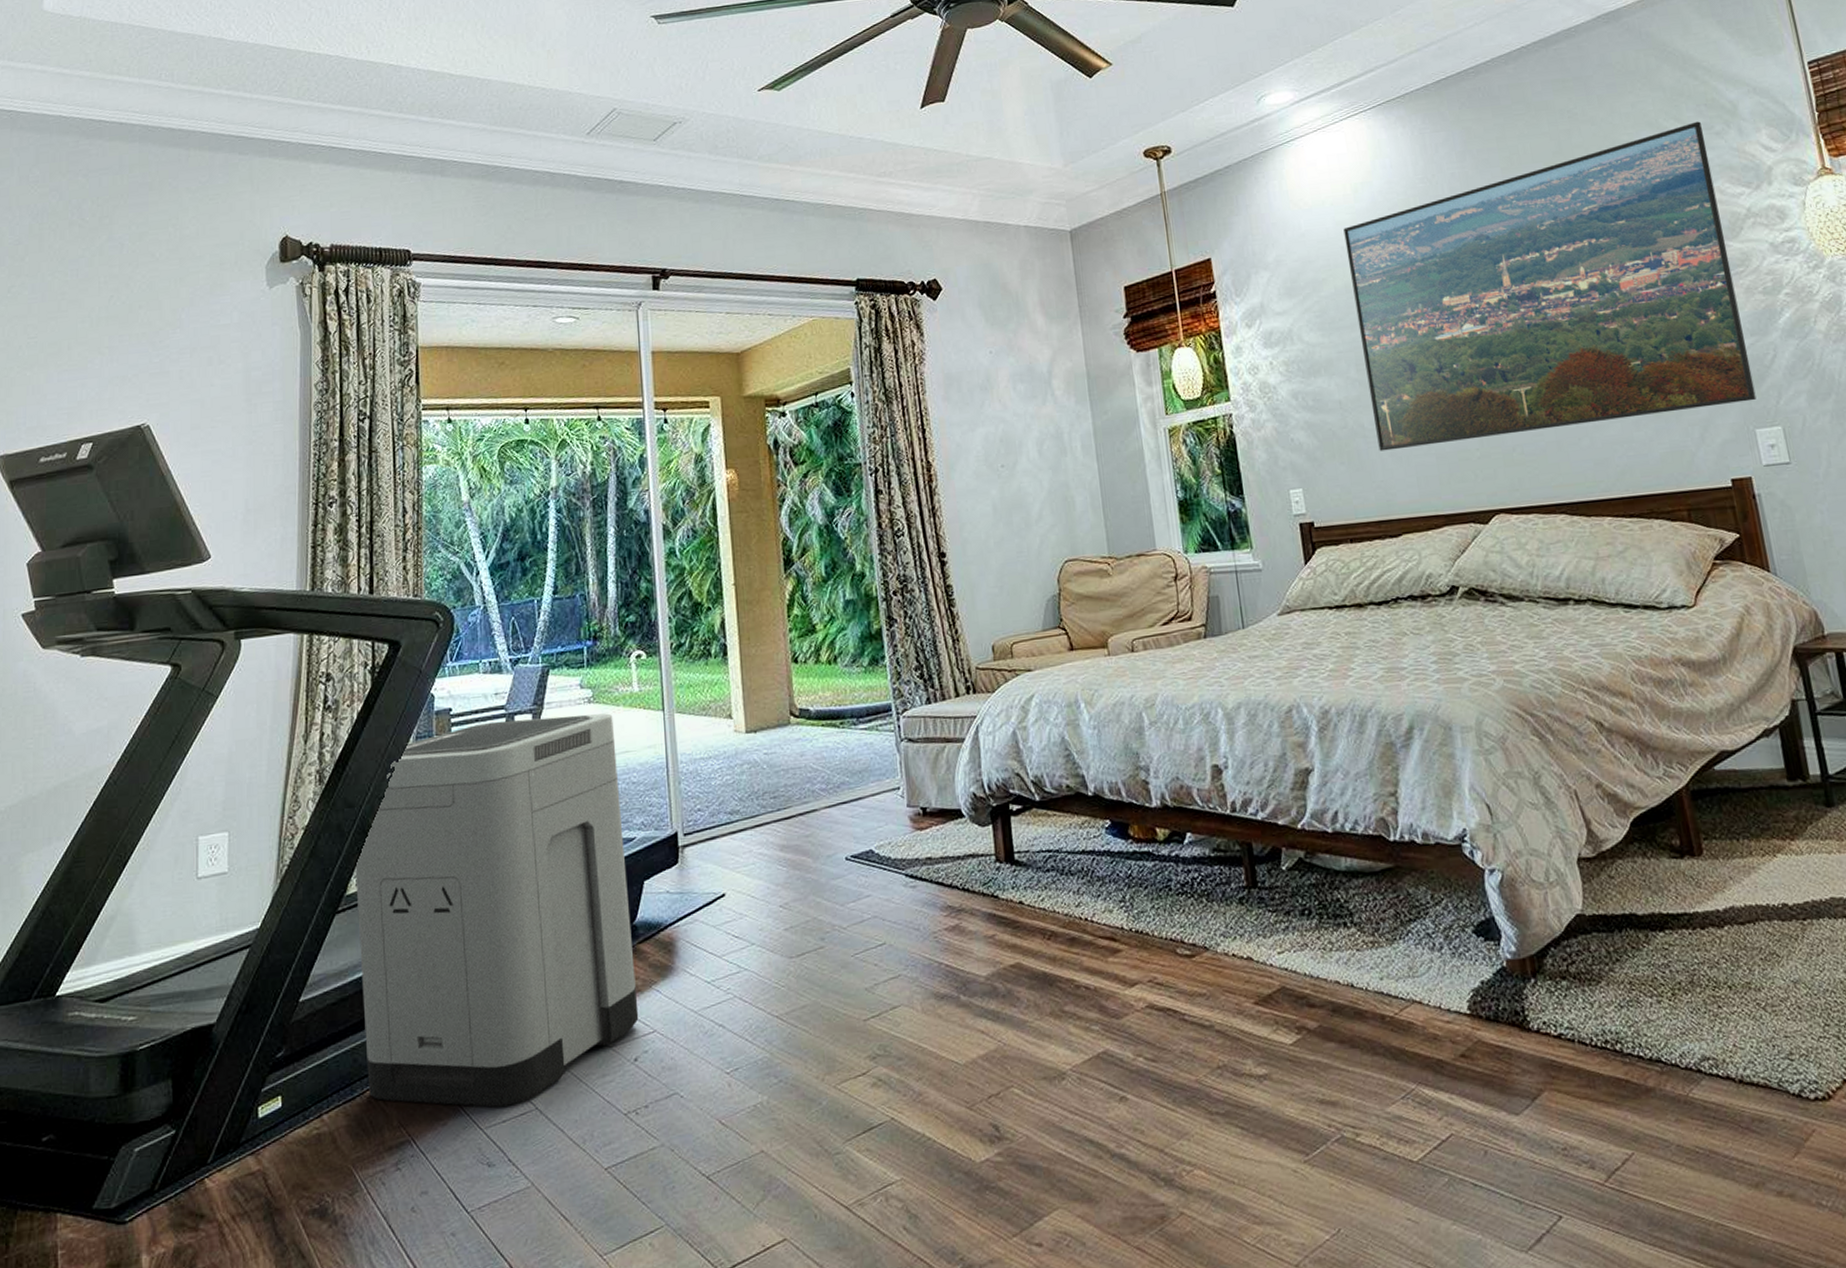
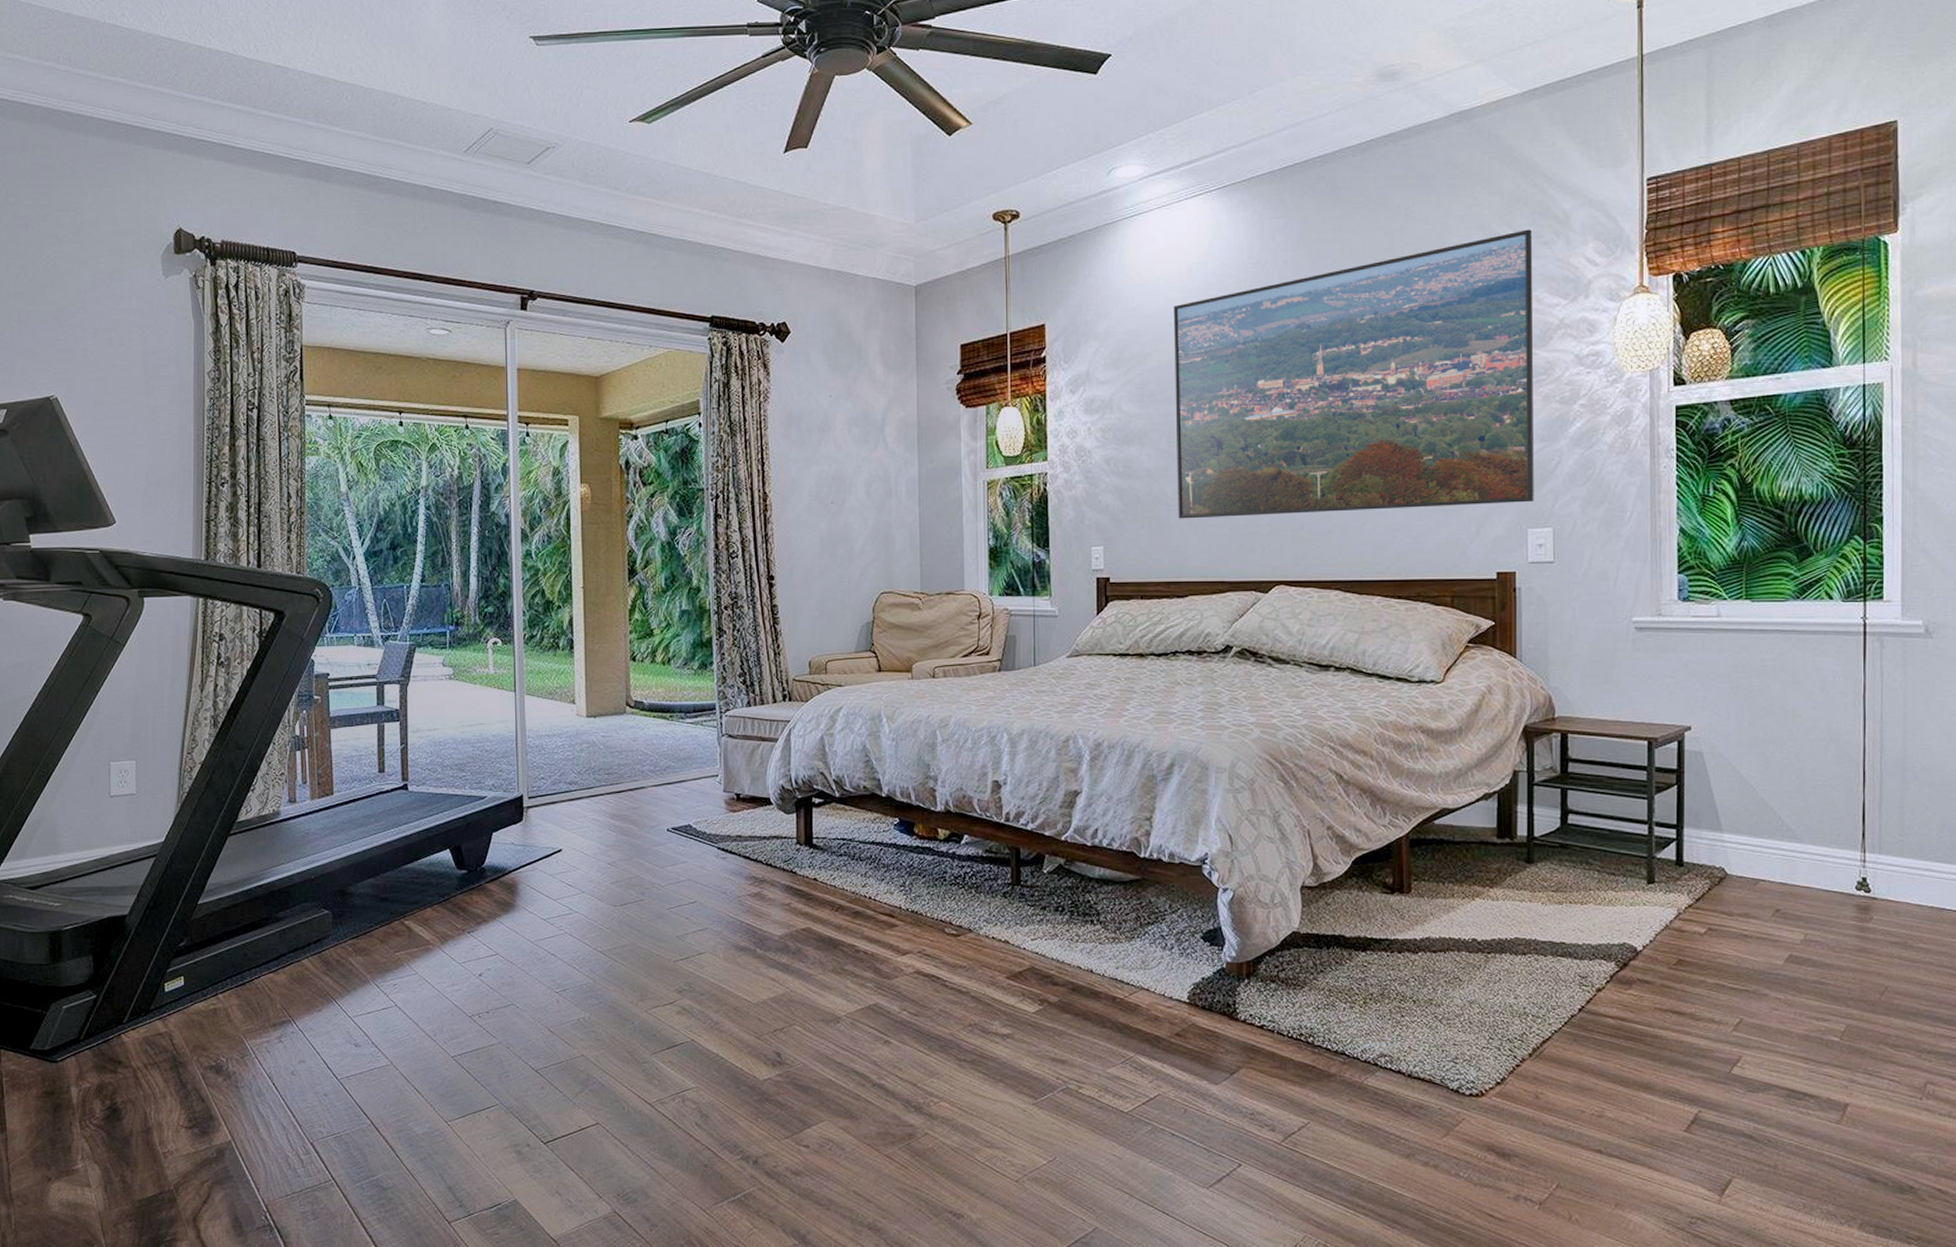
trash can: present [355,713,639,1108] -> none [245,688,484,1002]

